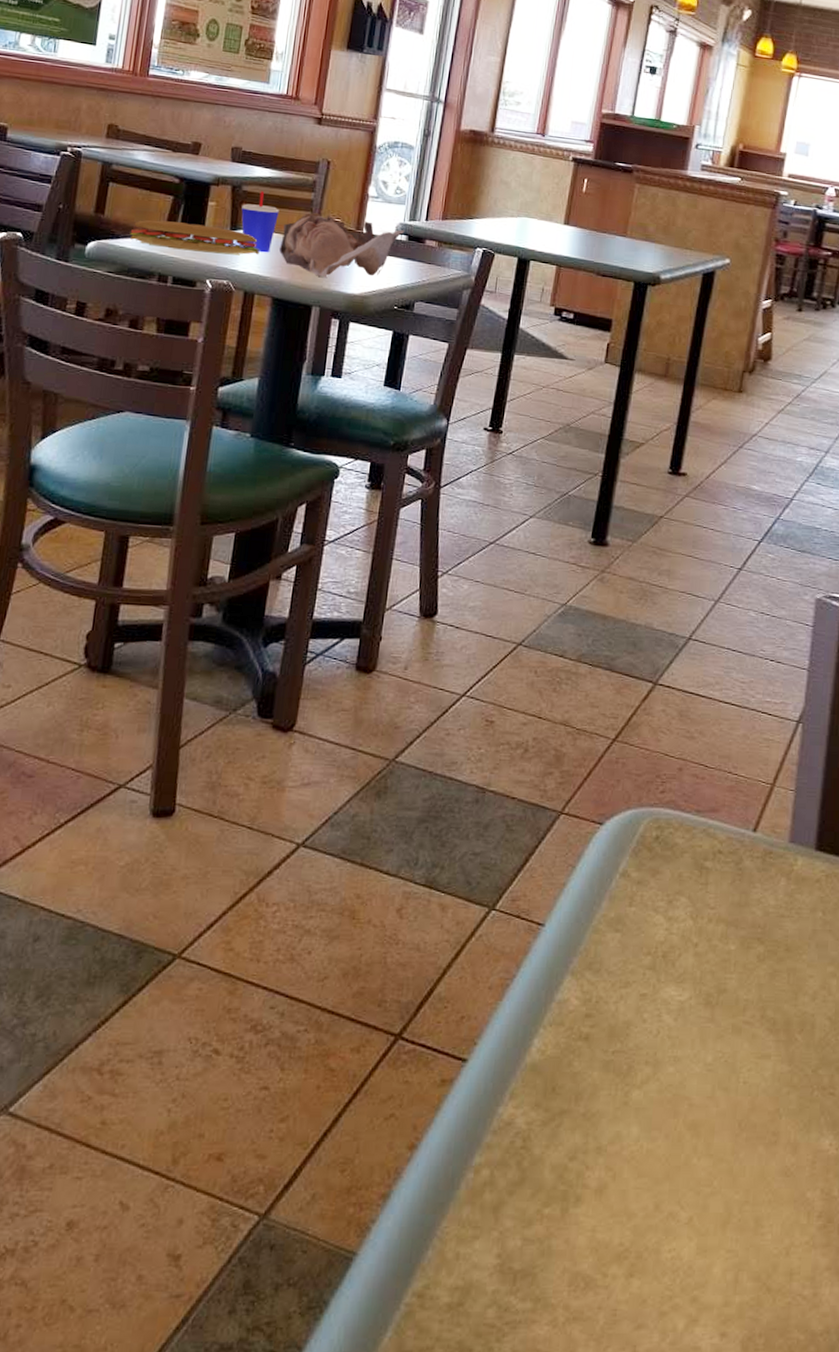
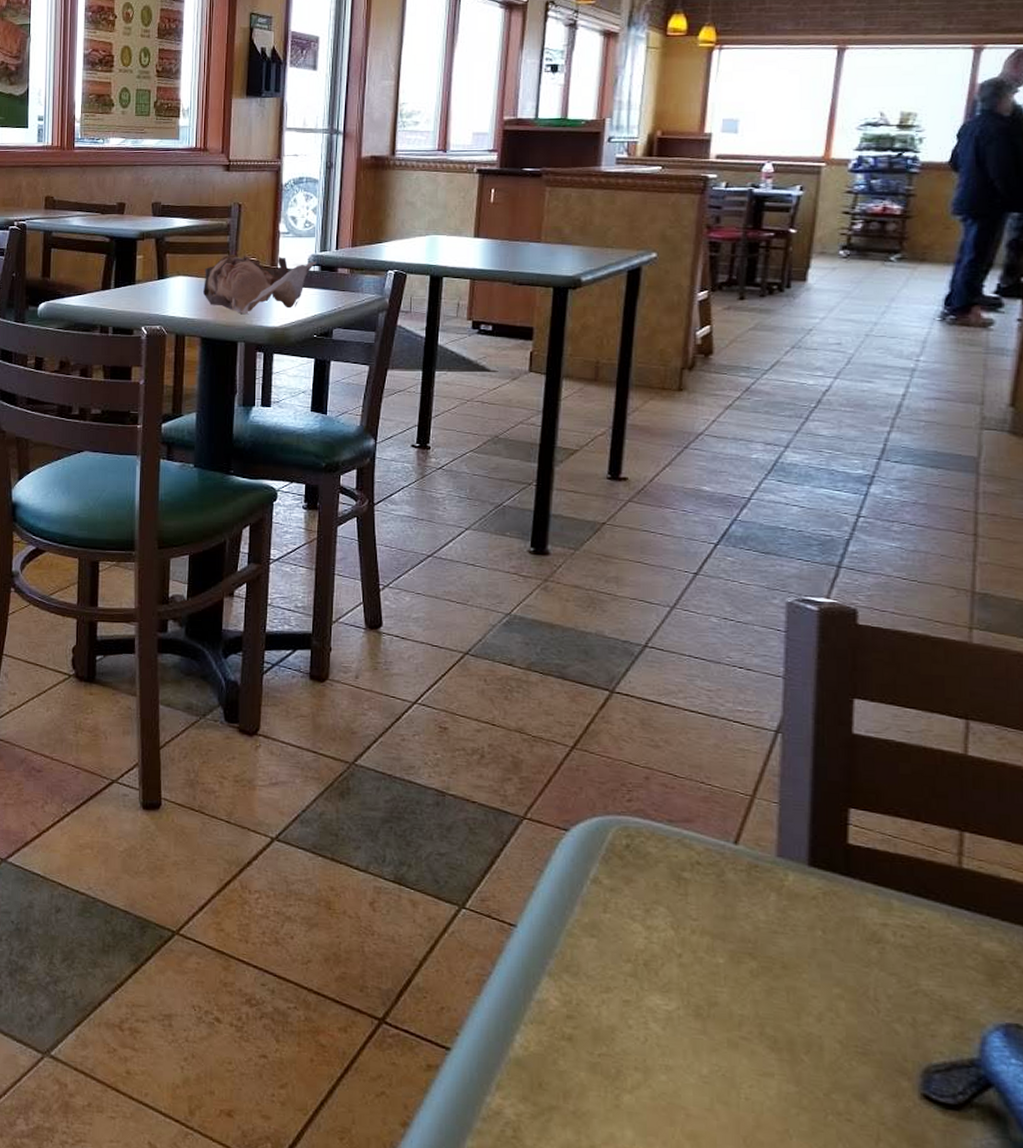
sandwich: present [130,220,261,255] -> none [73,277,187,302]
beverage cup: present [241,191,279,253] -> none [166,240,199,297]

